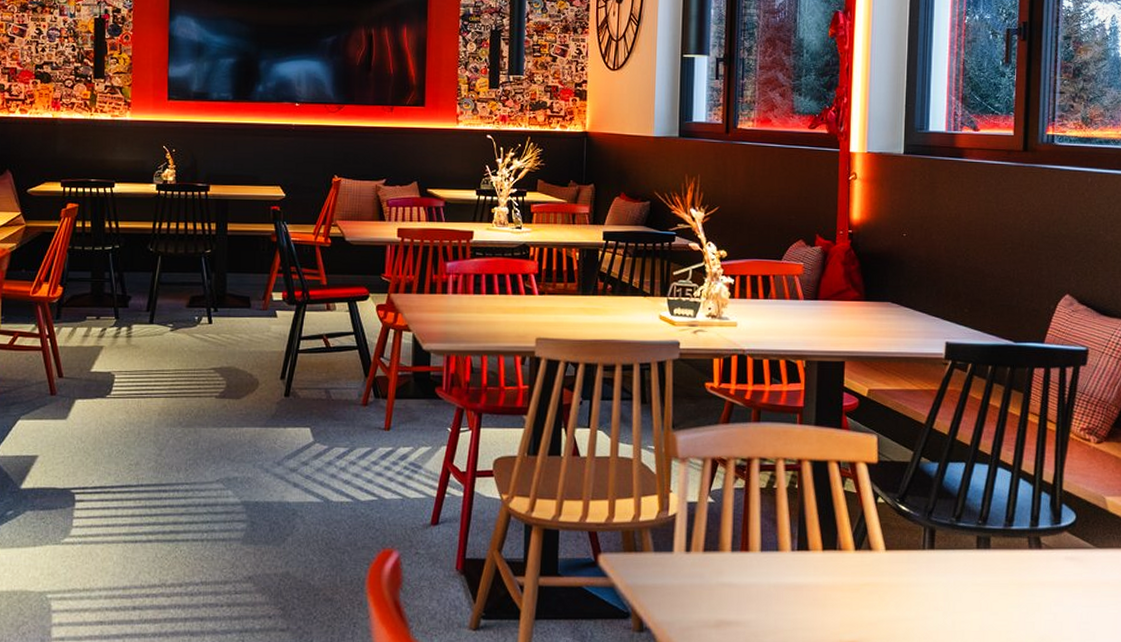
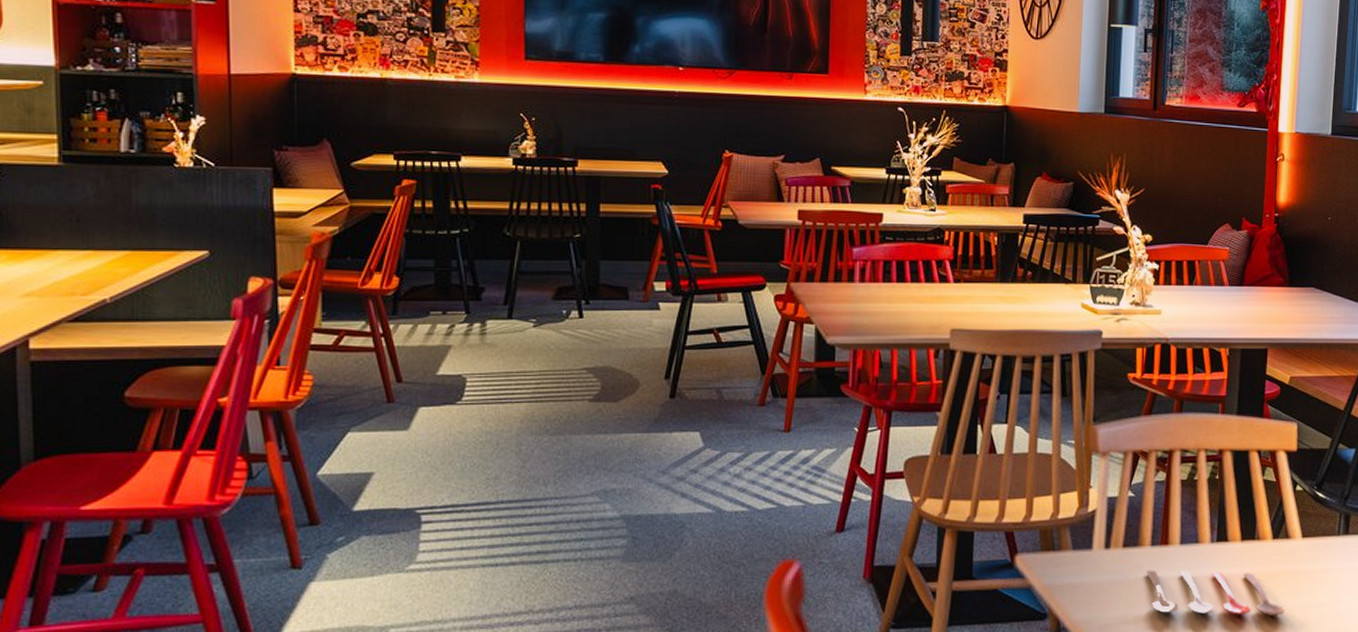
cooking utensil: none [727,575,869,628] -> present [1146,570,1285,616]

